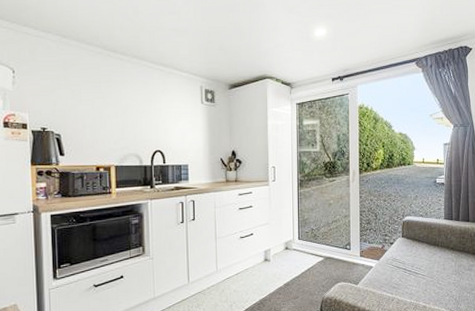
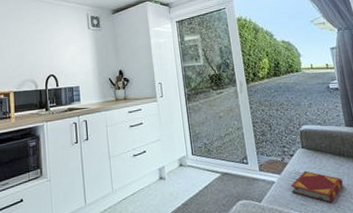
hardback book: none [386,258,433,287] -> present [290,170,343,204]

